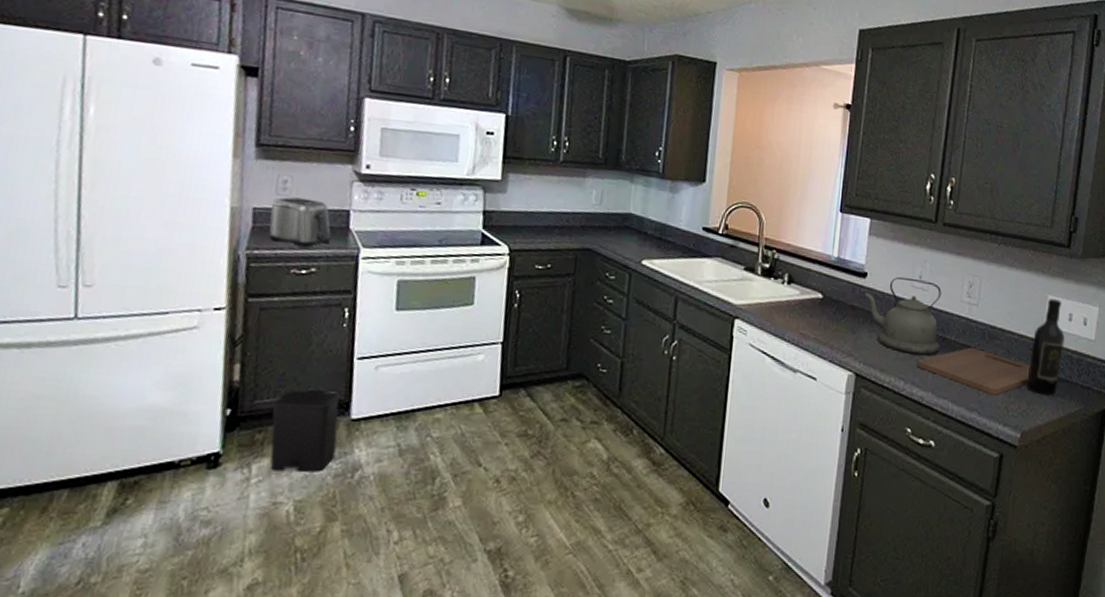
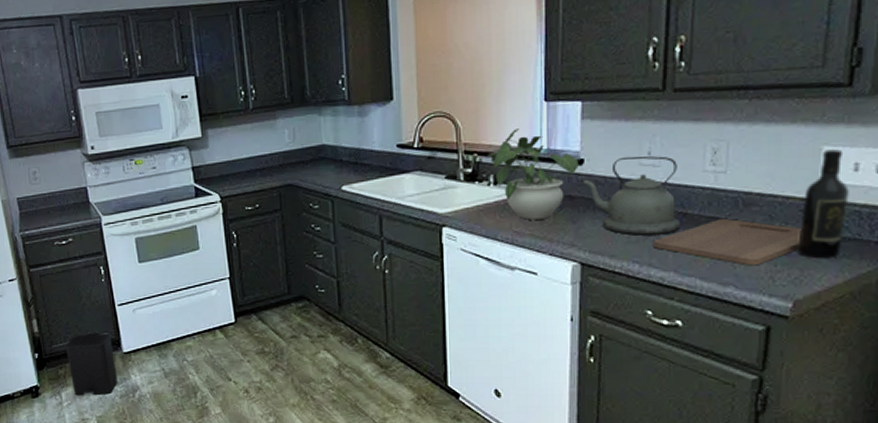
toaster: present [269,196,331,248] -> none [29,183,77,224]
potted plant: none [783,233,863,325] -> present [485,129,579,220]

